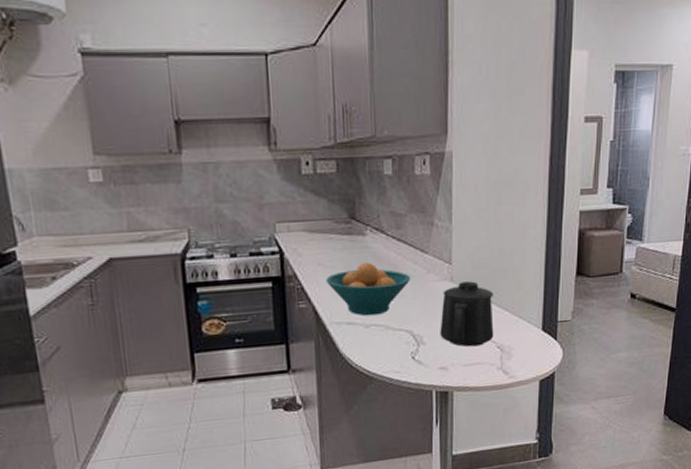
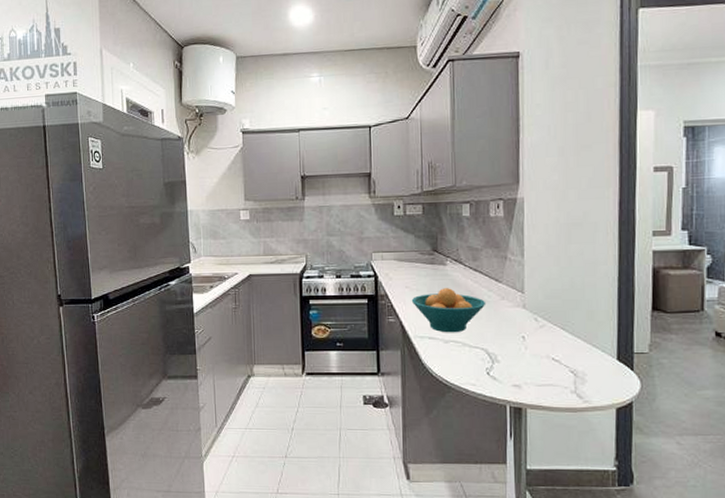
mug: present [440,281,494,347] -> none [513,309,567,369]

